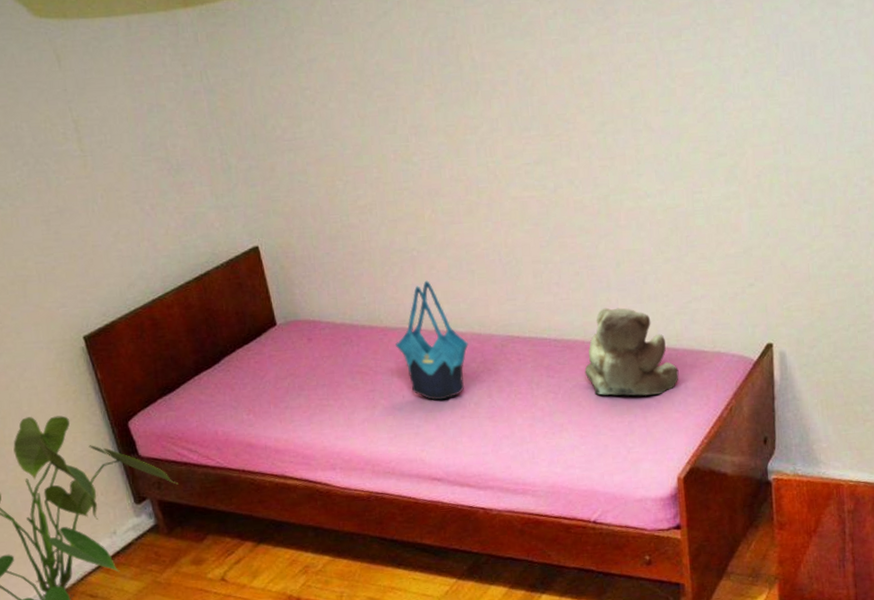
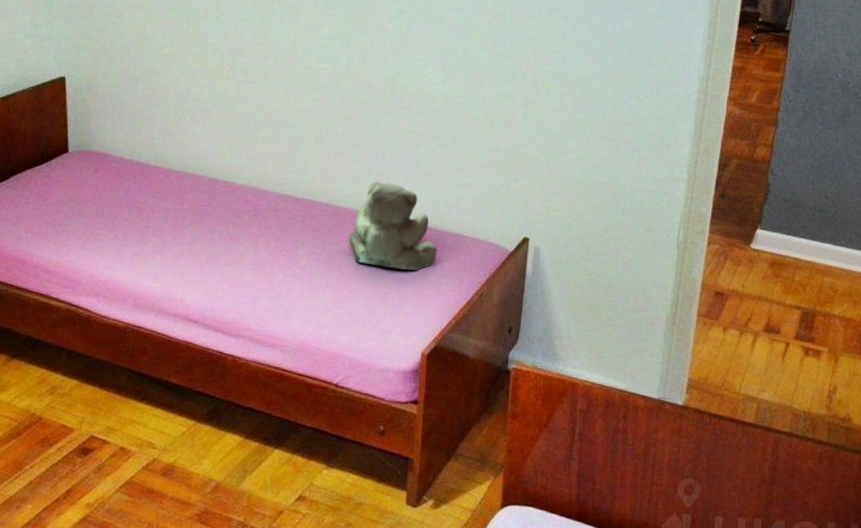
tote bag: present [396,280,469,401] -> none [176,131,244,246]

